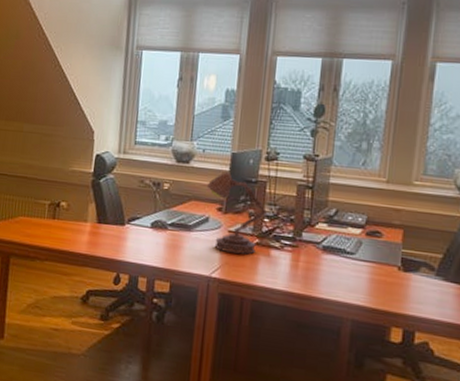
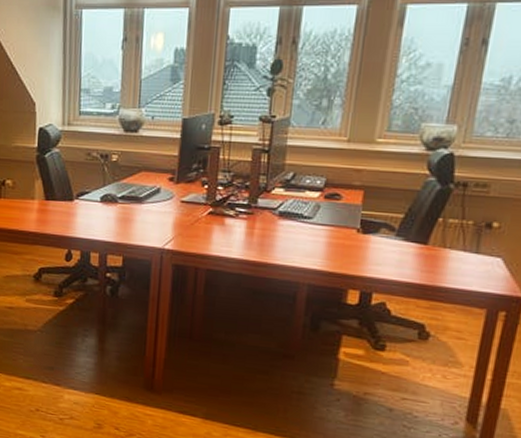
desk lamp: present [206,171,267,255] -> none [157,139,221,224]

